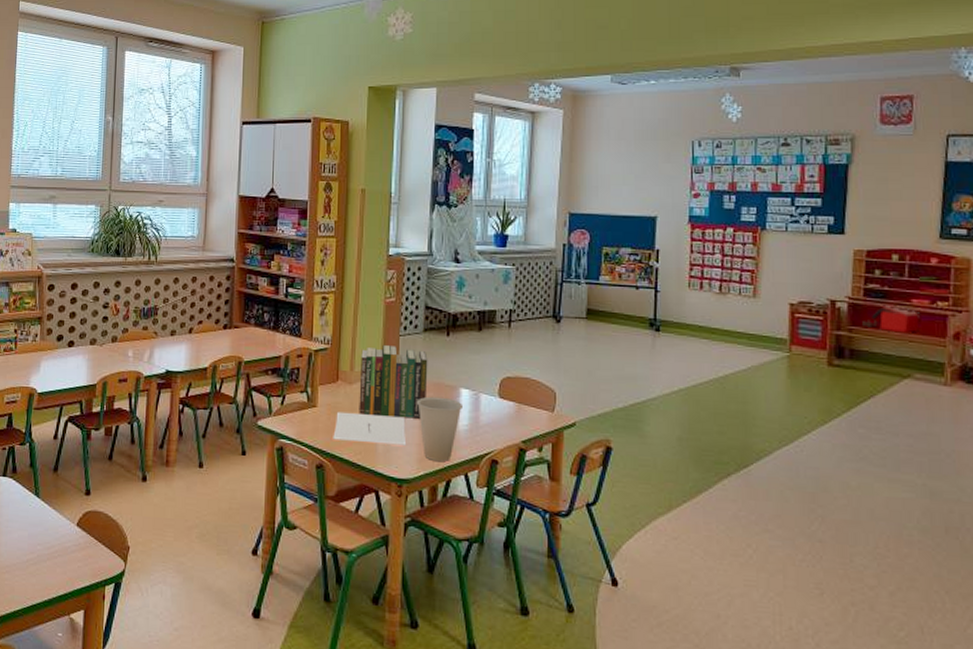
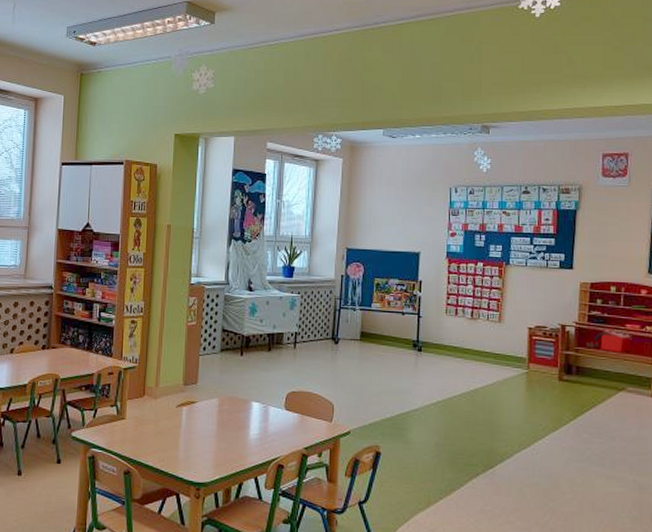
paper sheet: present [333,411,407,446] -> none [139,423,205,453]
books: present [359,344,428,419] -> none [162,363,224,429]
cup: present [416,396,462,462] -> none [213,409,253,467]

